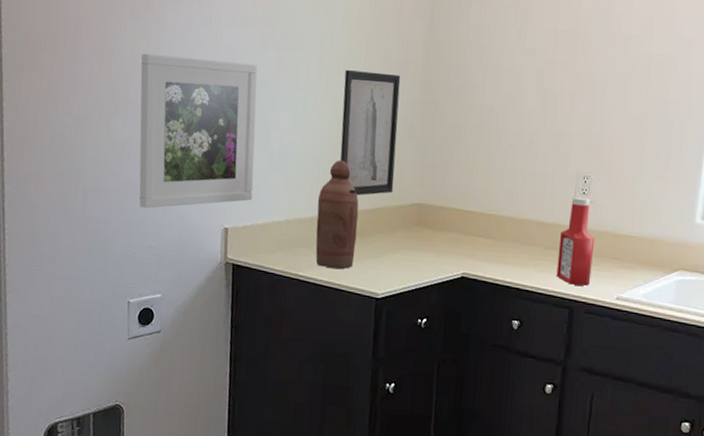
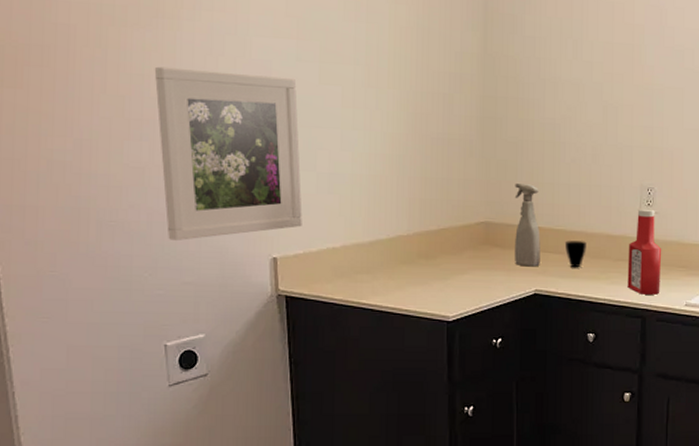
bottle: present [315,160,359,270] -> none [376,180,422,295]
wall art: present [340,69,401,196] -> none [395,83,458,217]
spray bottle: none [445,166,473,250] -> present [514,182,541,267]
cup: none [495,225,517,253] -> present [564,240,587,267]

